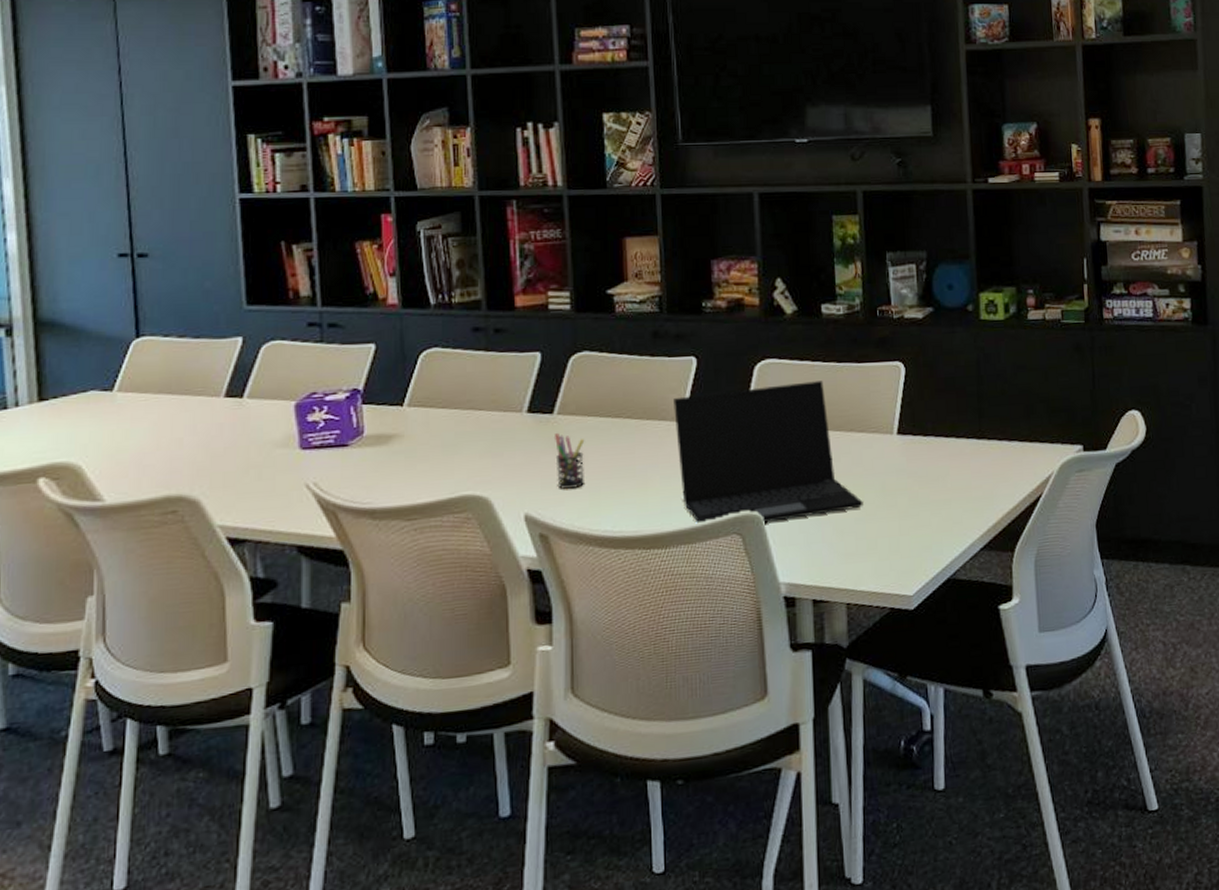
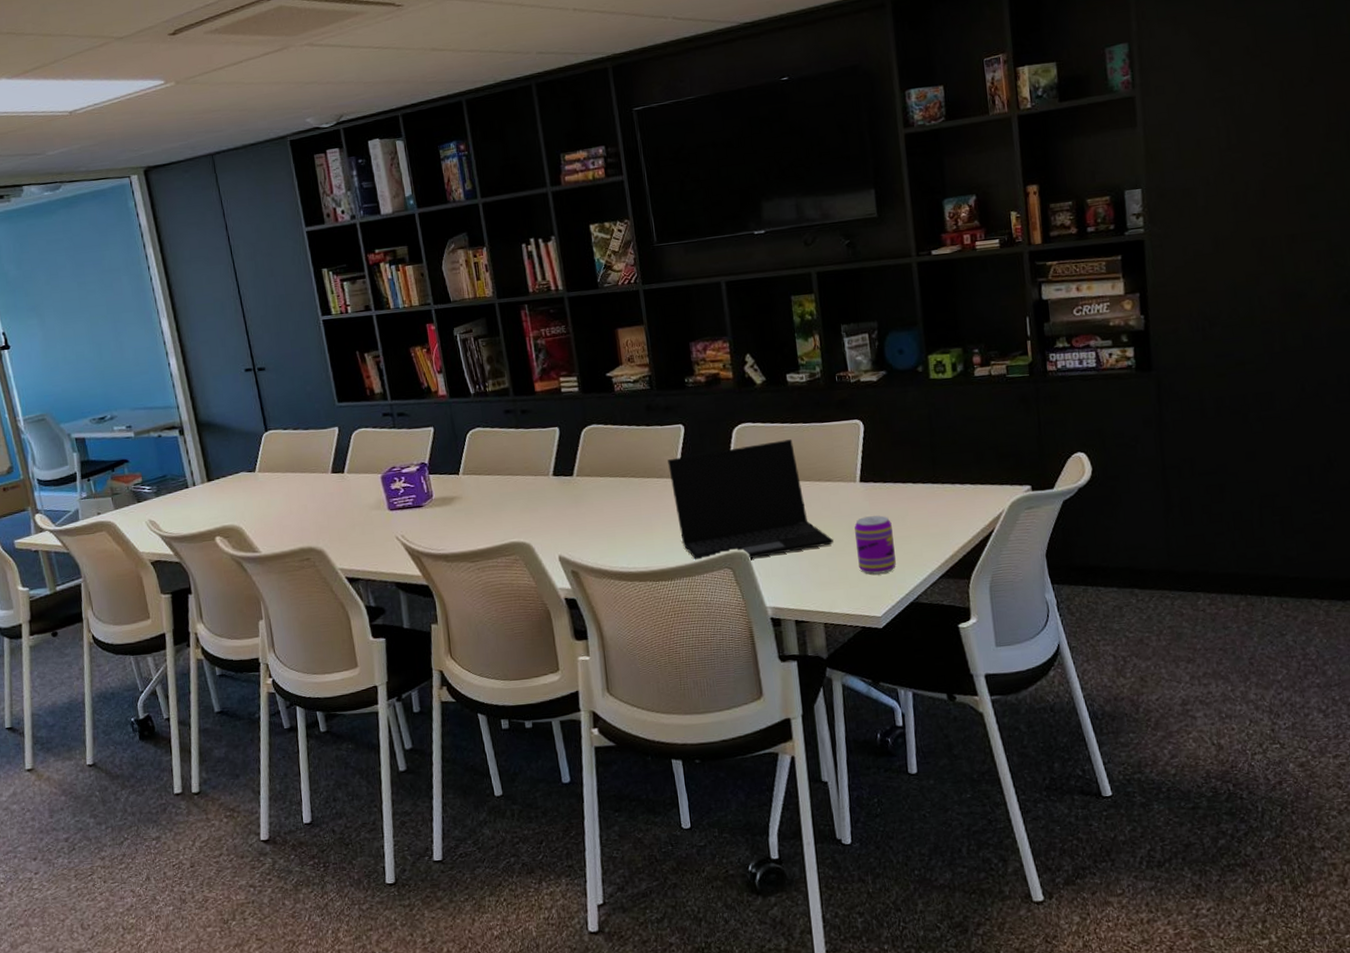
pen holder: present [553,433,585,489] -> none [575,491,602,535]
beverage can: none [888,474,933,545] -> present [854,515,896,575]

